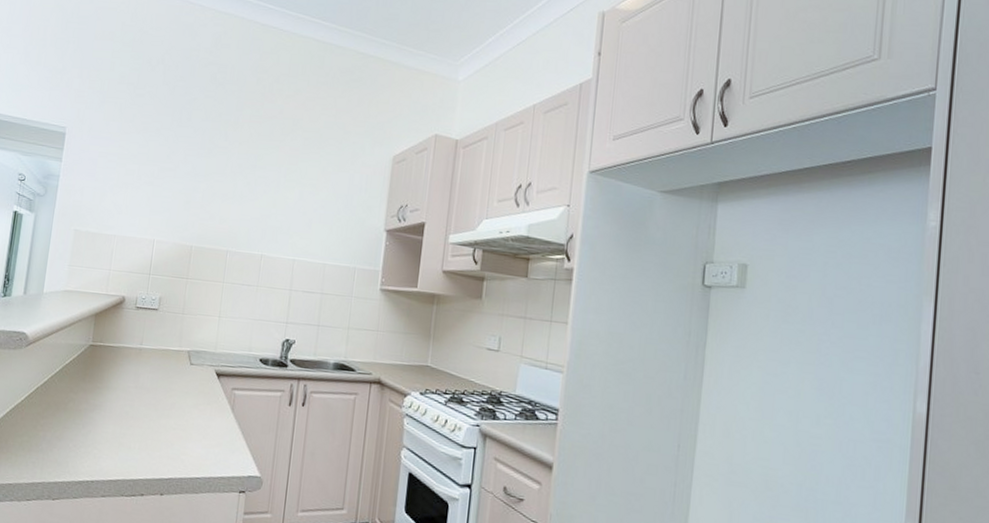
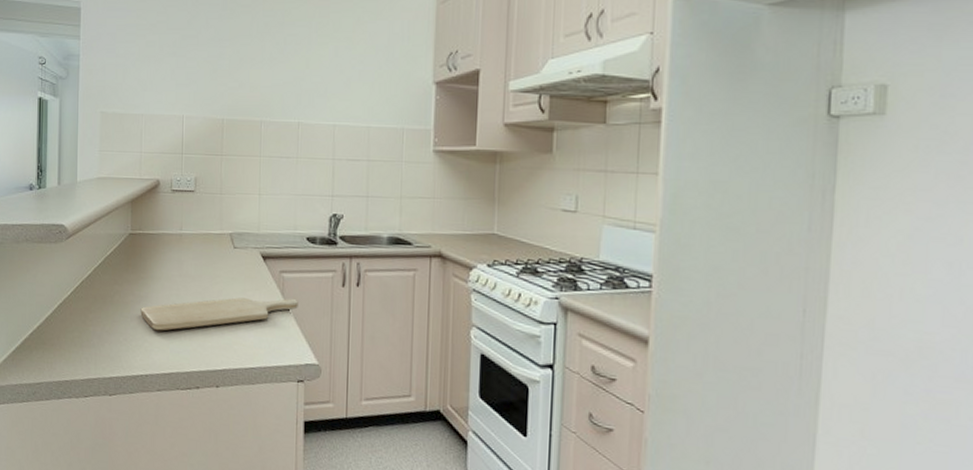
chopping board: none [92,410,247,439] -> present [140,297,298,331]

